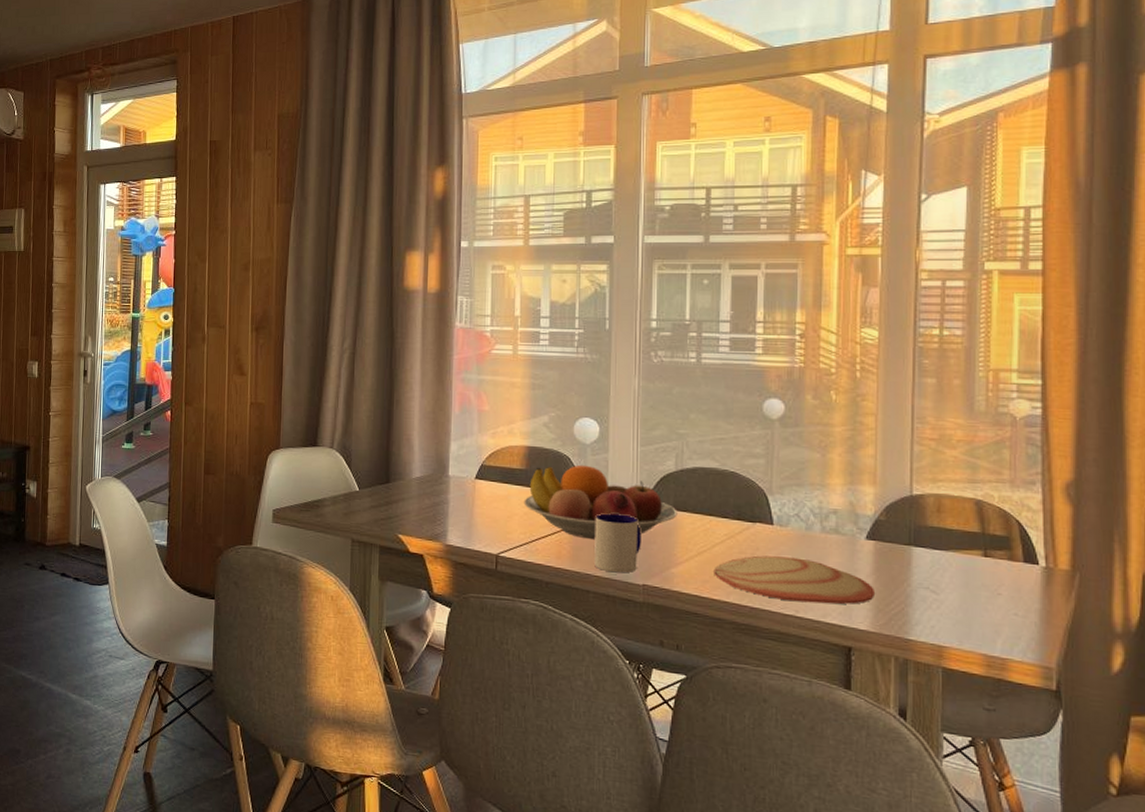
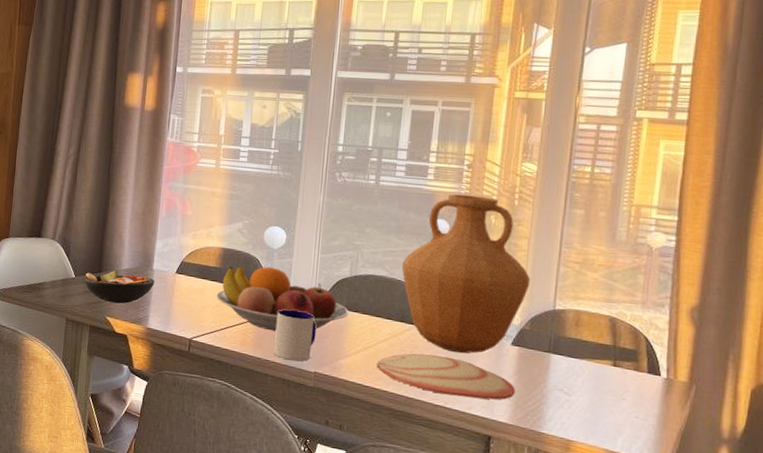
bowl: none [370,479,452,519] -> present [84,270,155,304]
vase: none [735,369,882,553] -> present [402,194,531,354]

